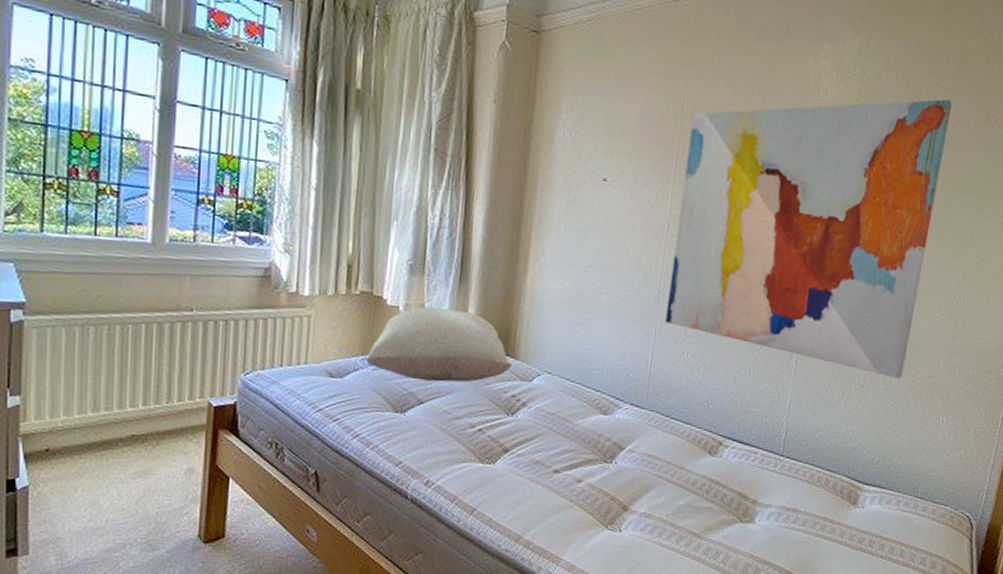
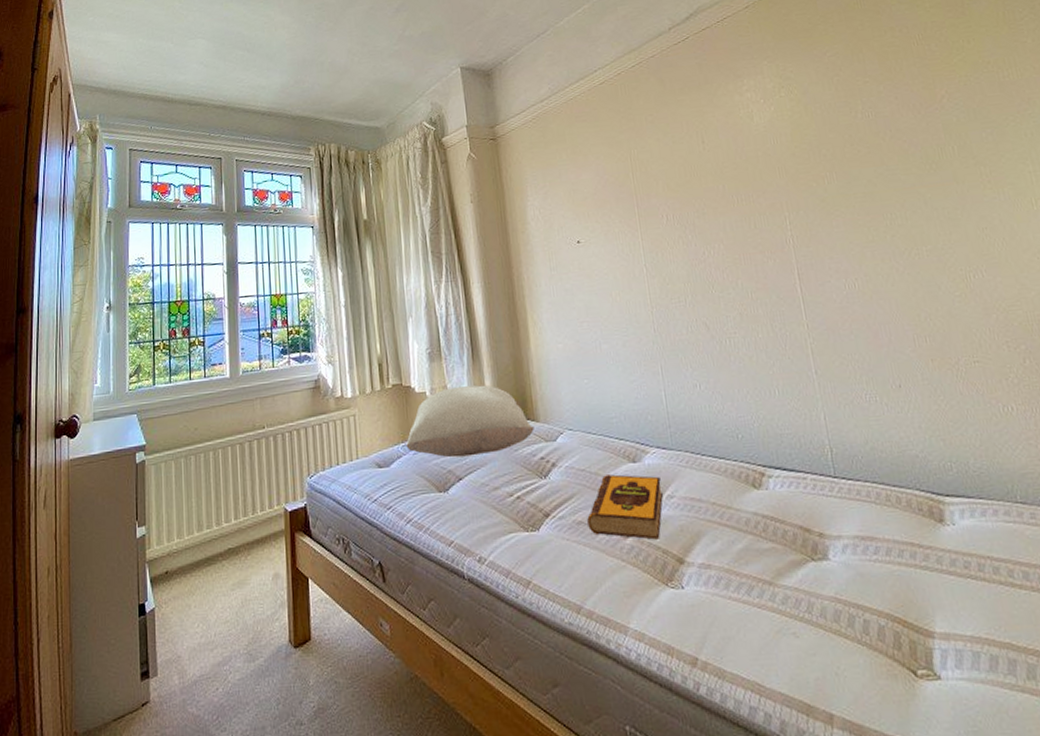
hardback book: none [545,422,626,487] -> present [587,474,663,540]
wall art: present [665,99,952,380] -> none [641,91,943,371]

